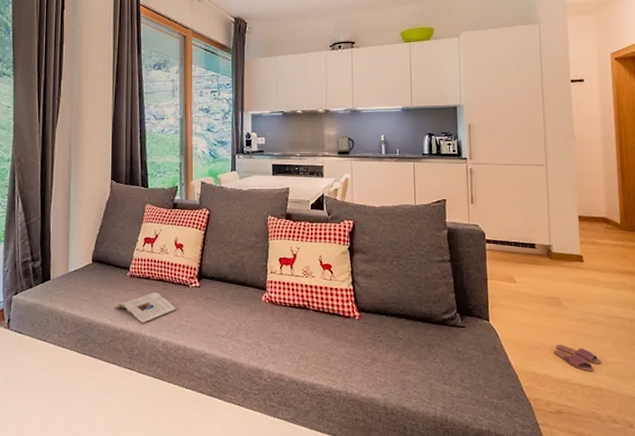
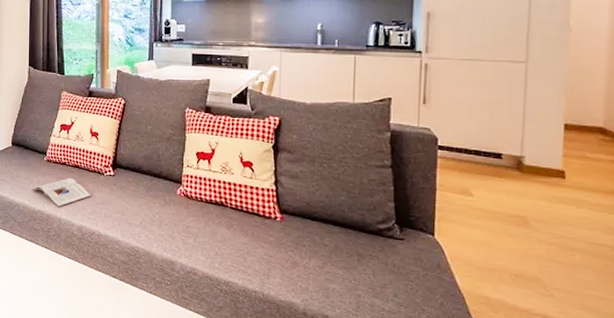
kettle: present [336,136,354,155] -> none [264,24,285,45]
slippers: present [553,344,601,372] -> none [513,269,576,304]

